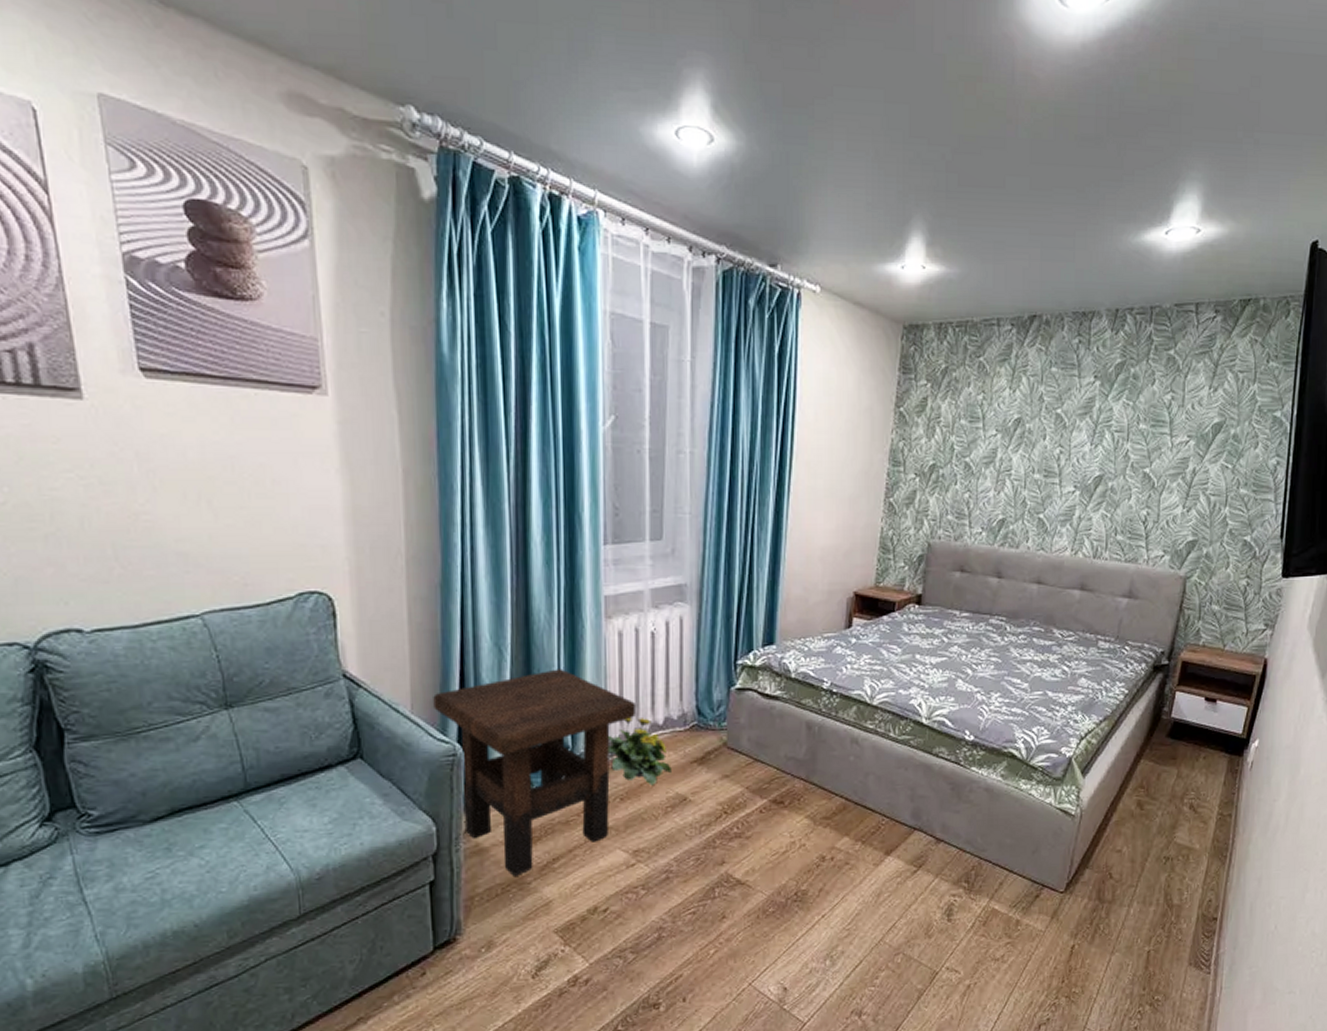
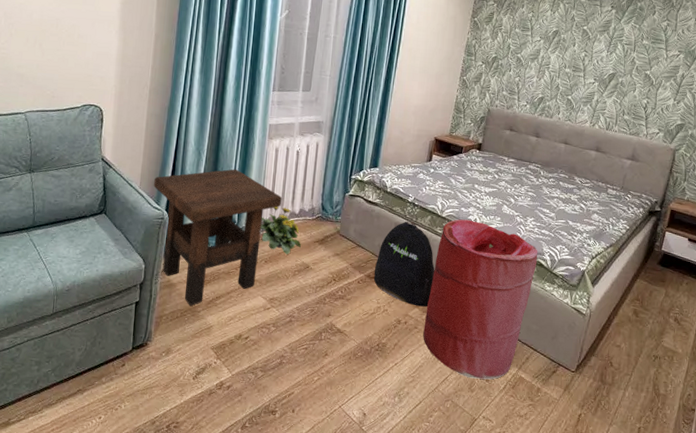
backpack: none [781,717,868,834] -> present [373,221,435,307]
laundry hamper: none [858,705,1008,921] -> present [423,219,538,380]

